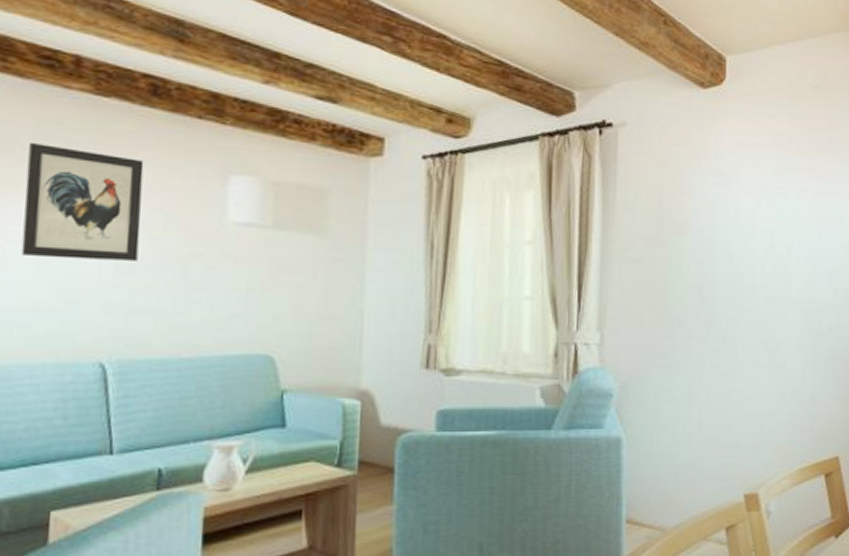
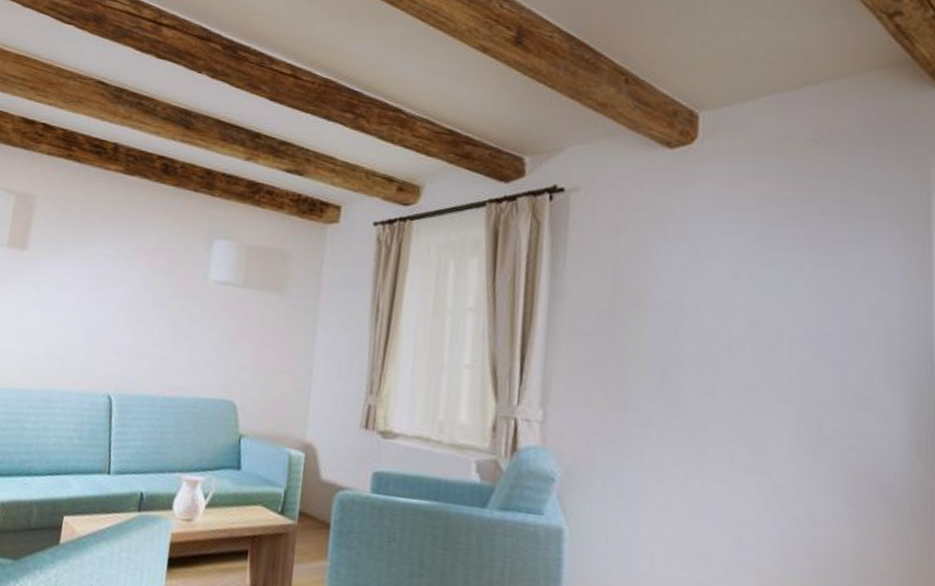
wall art: present [21,142,144,263] -> none [65,212,153,312]

